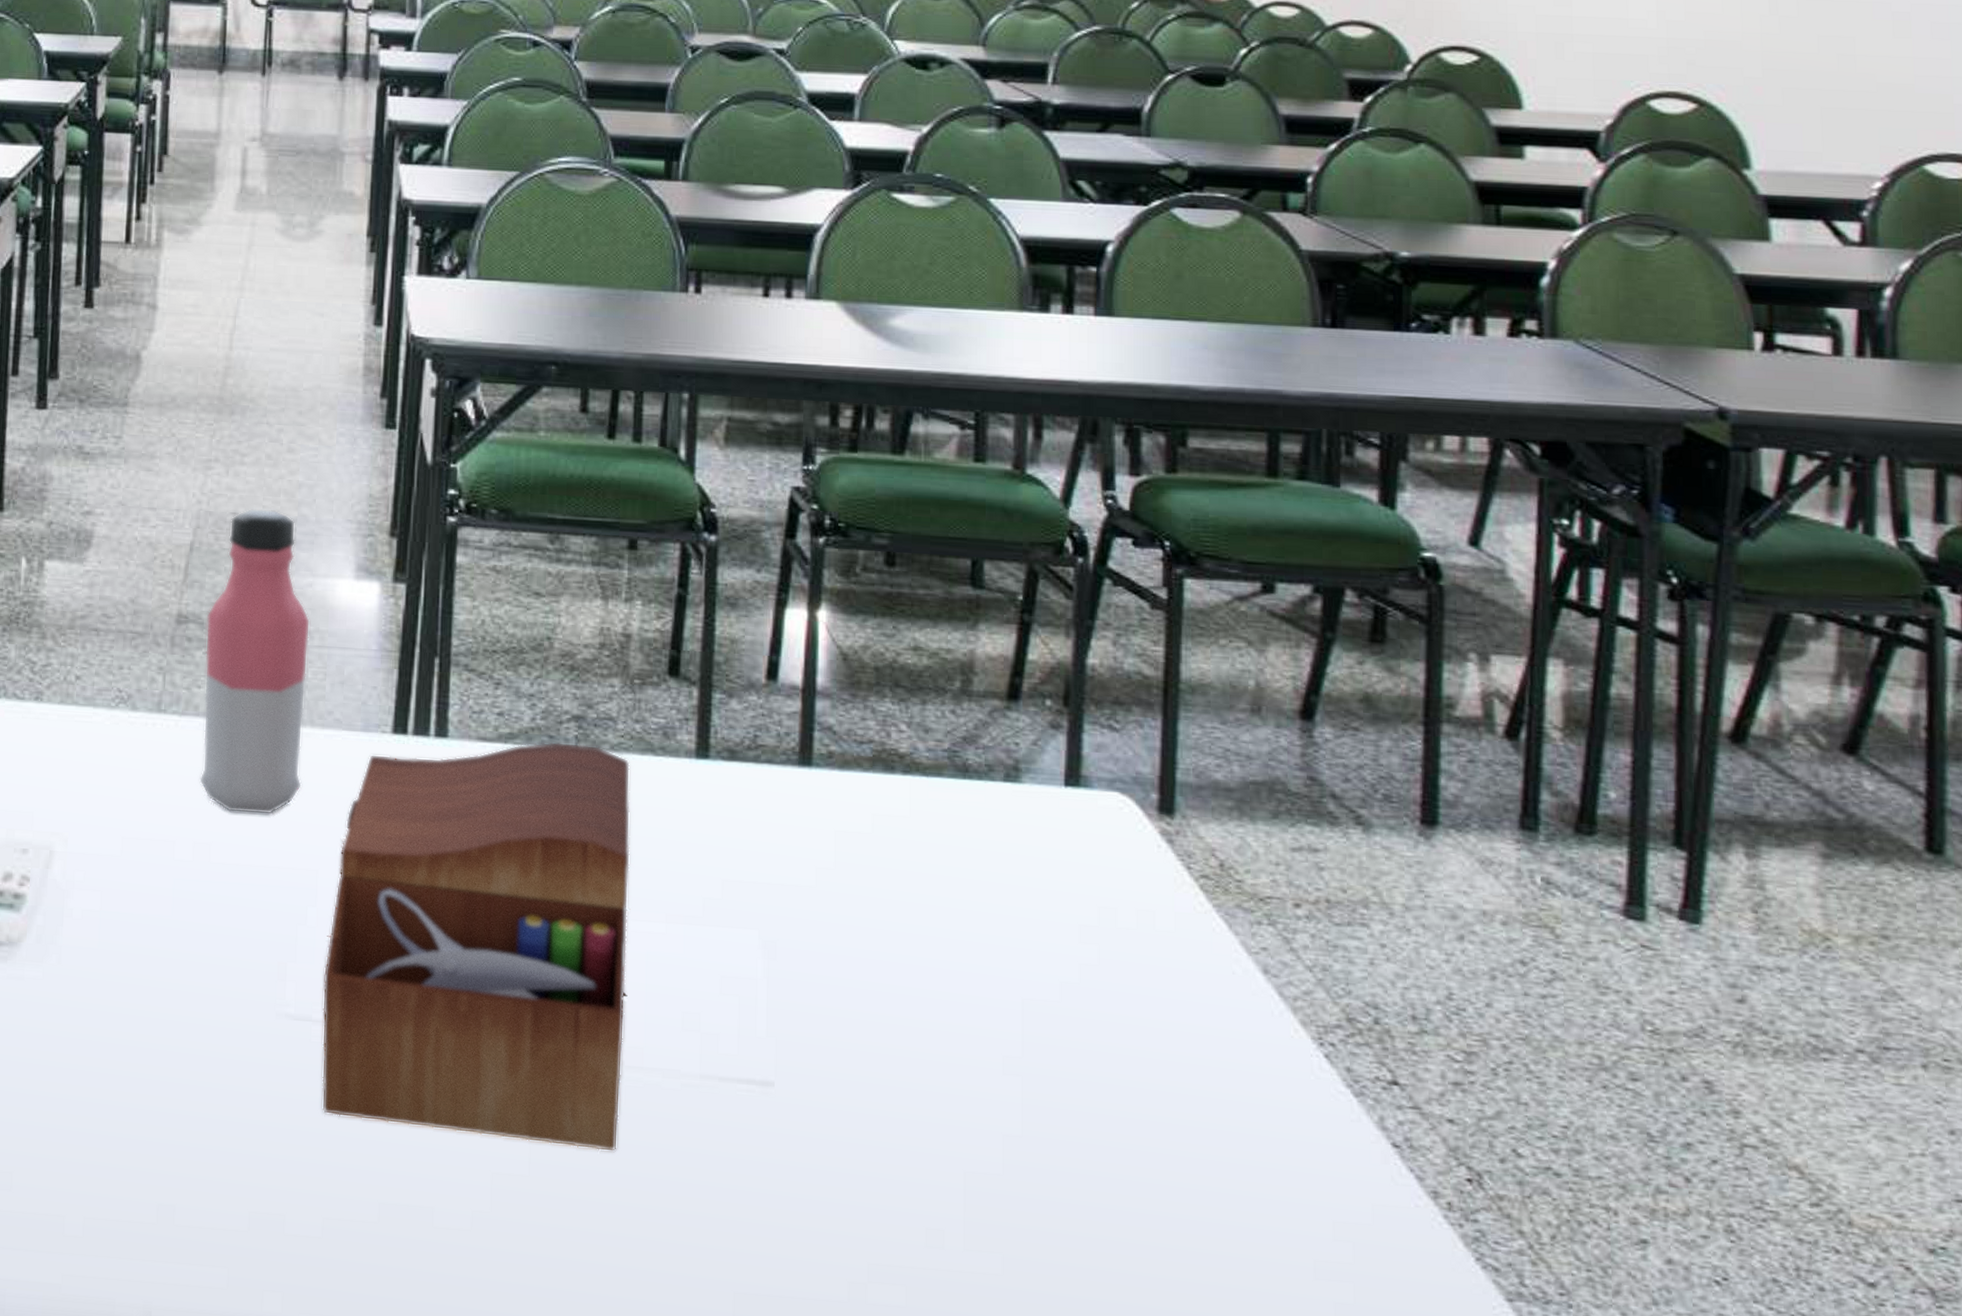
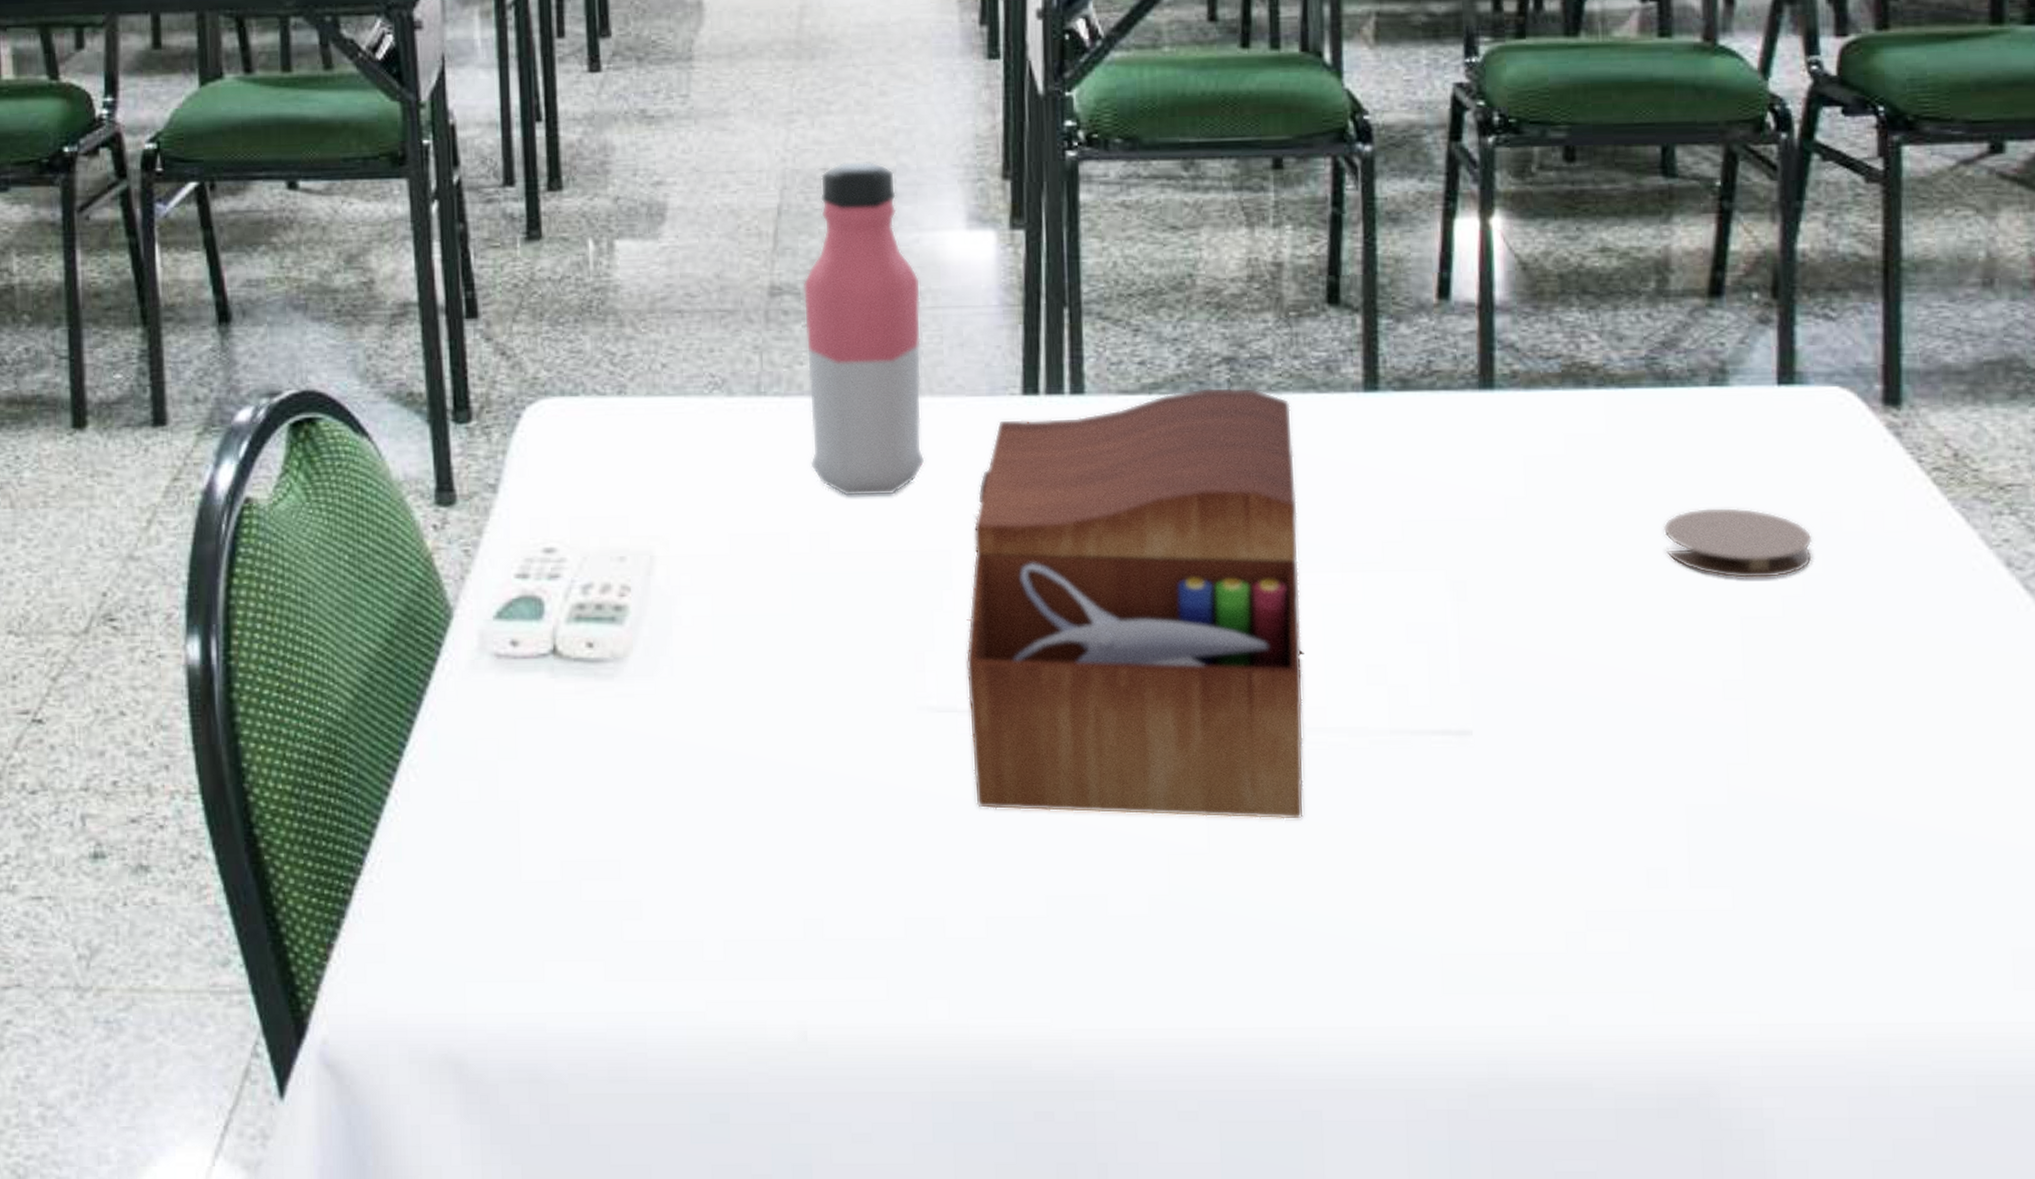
coaster: none [956,893,1090,965] -> present [1663,507,1813,579]

